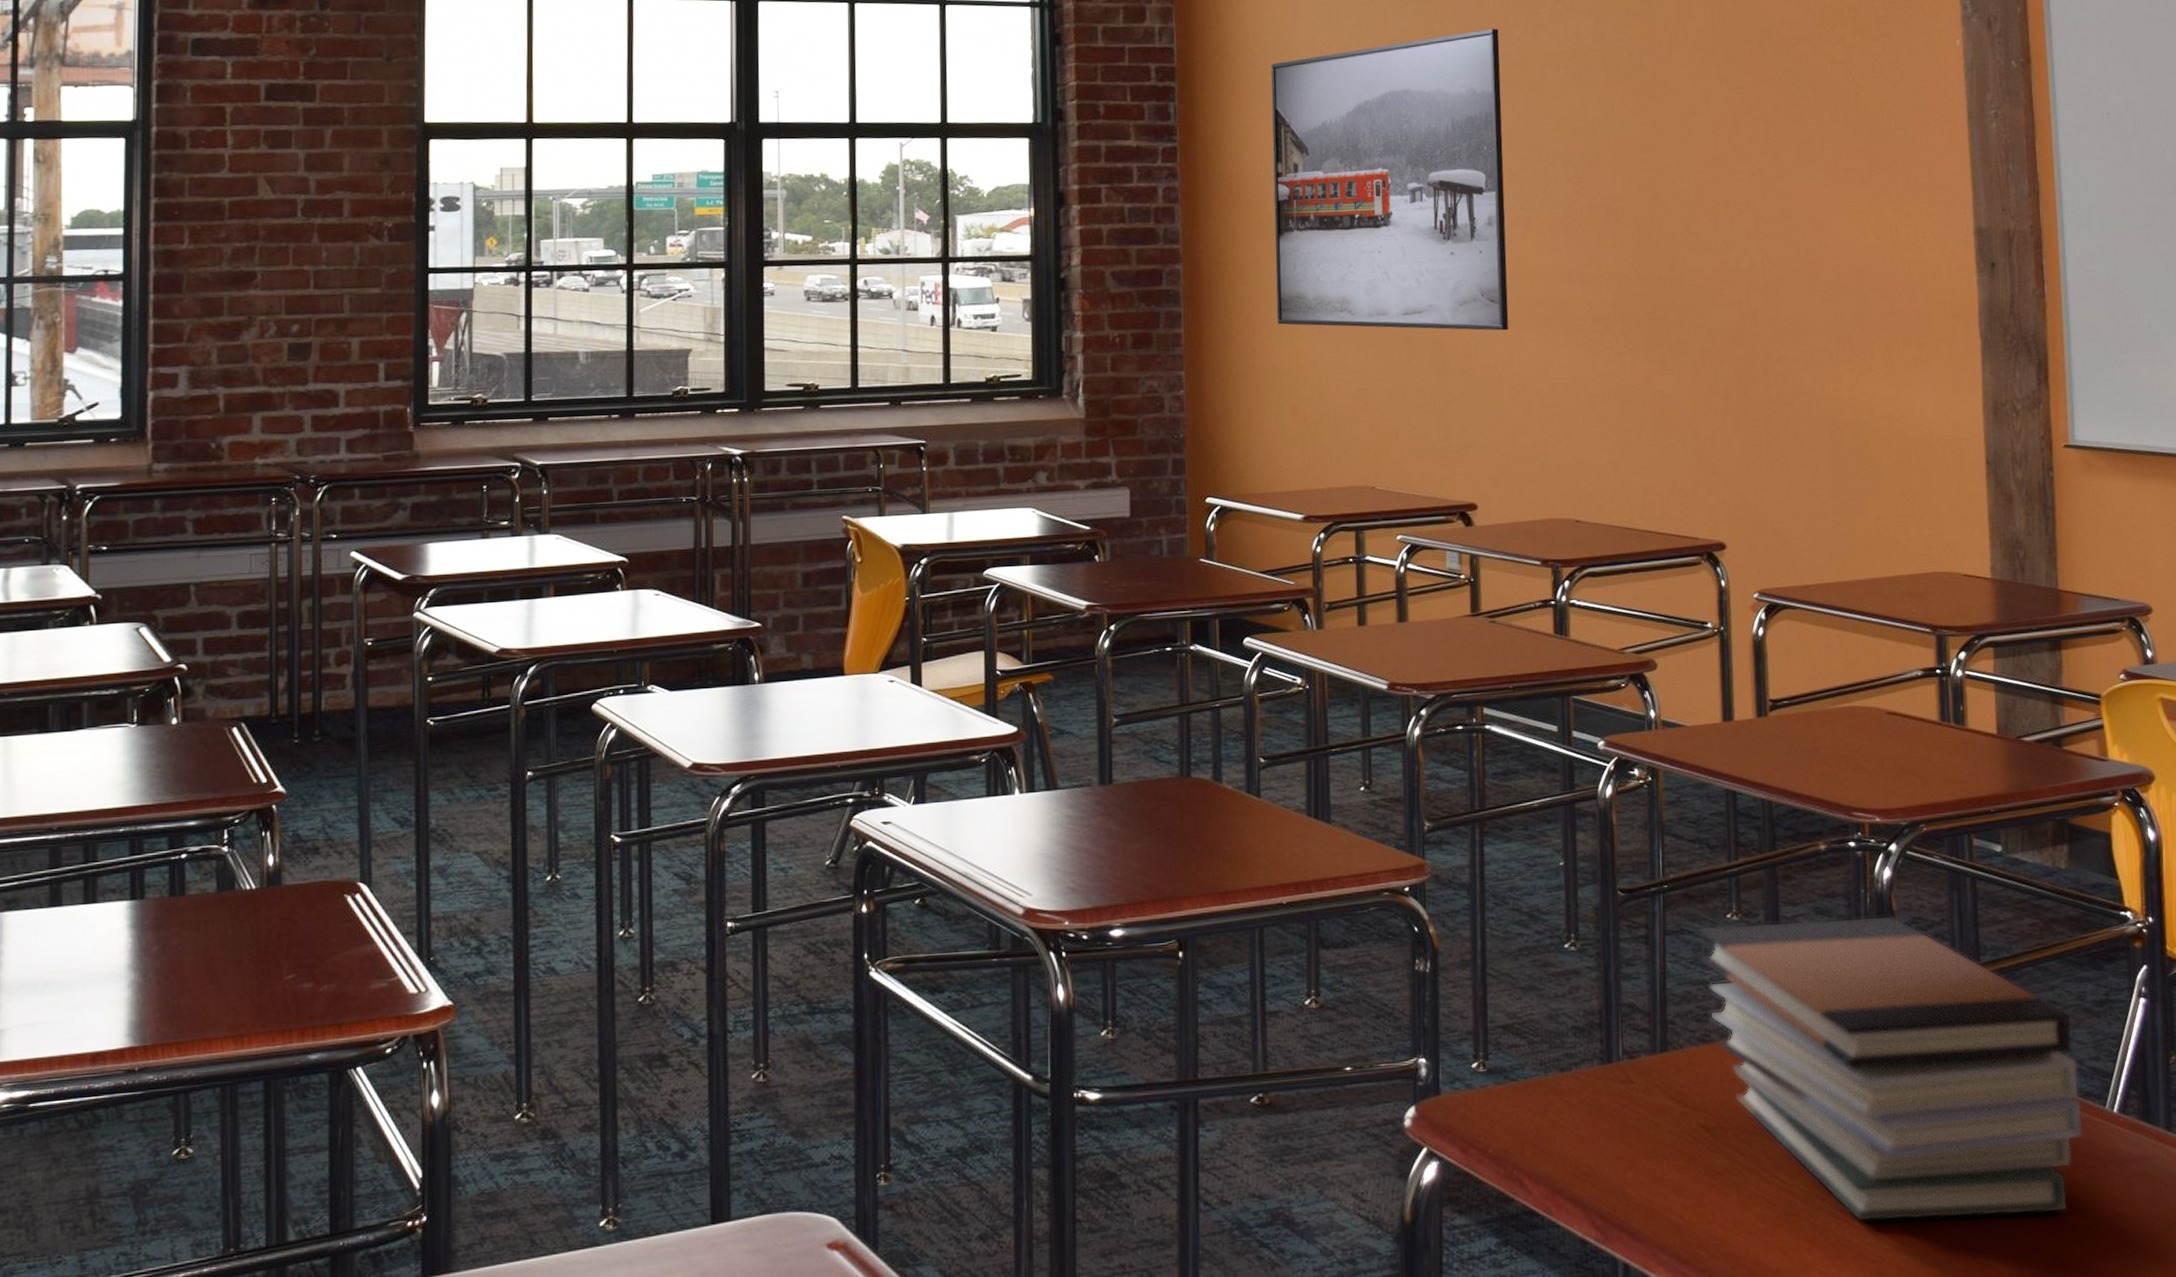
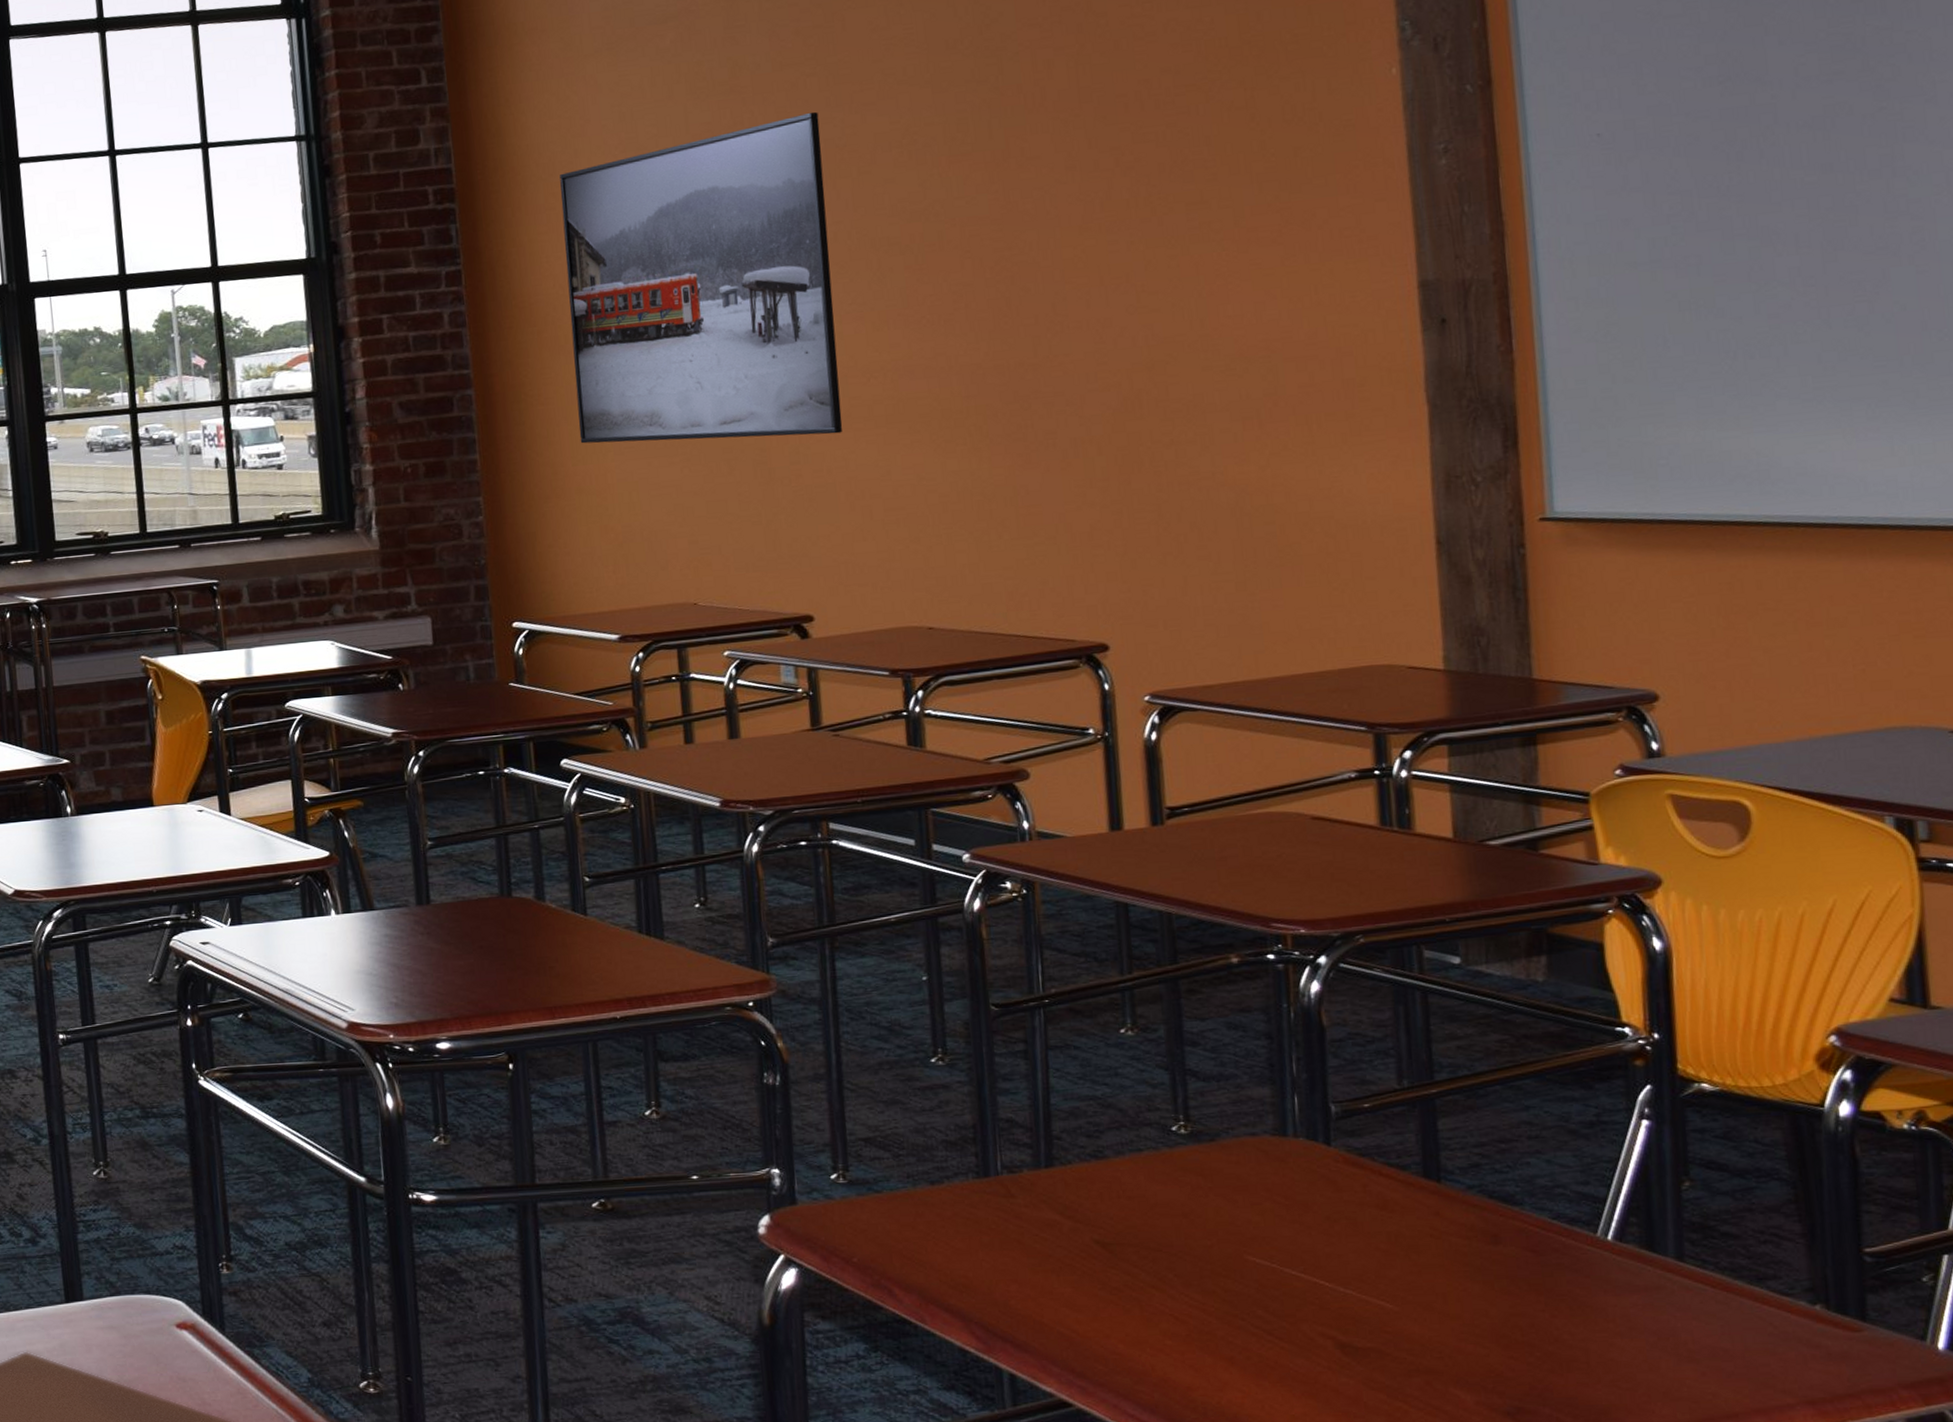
book stack: present [1699,916,2083,1222] -> none [1087,1031,1568,1343]

